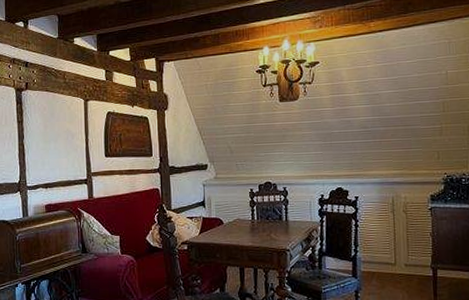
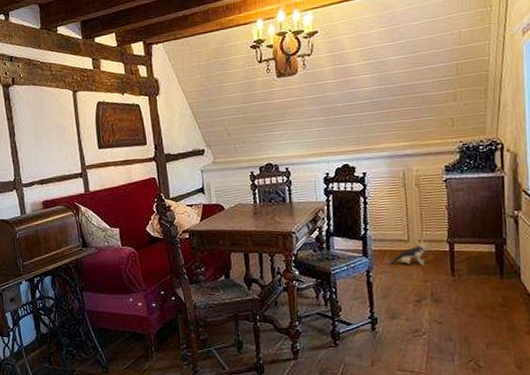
plush toy: none [377,263,414,288] -> present [389,239,429,265]

